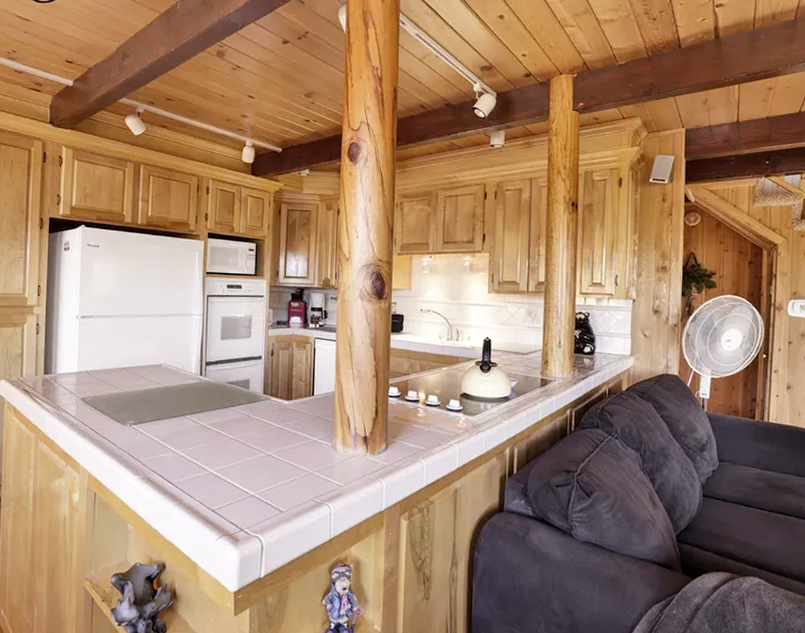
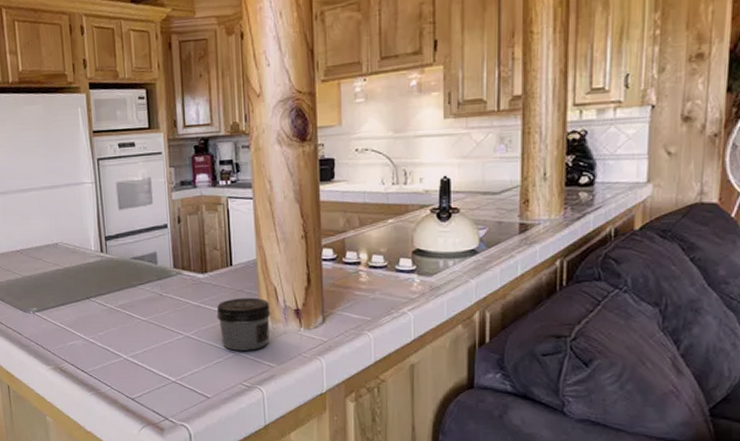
jar: none [296,423,343,471] -> present [216,297,271,351]

